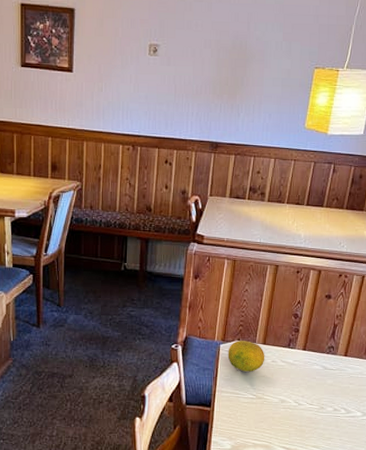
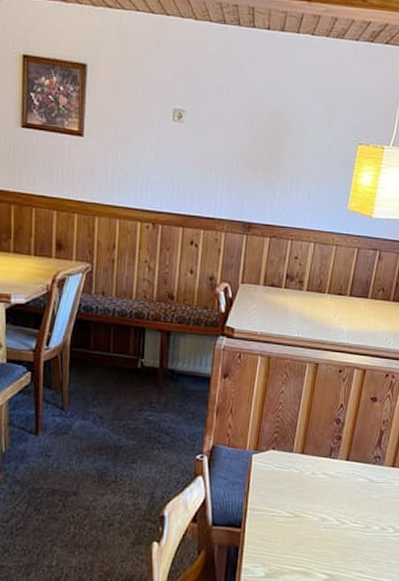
fruit: present [228,341,265,372] -> none [261,450,304,486]

